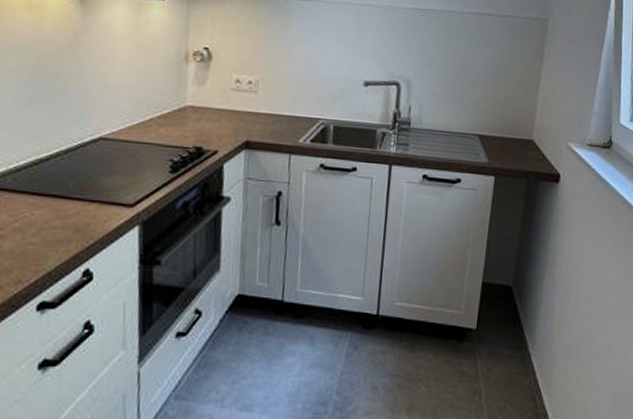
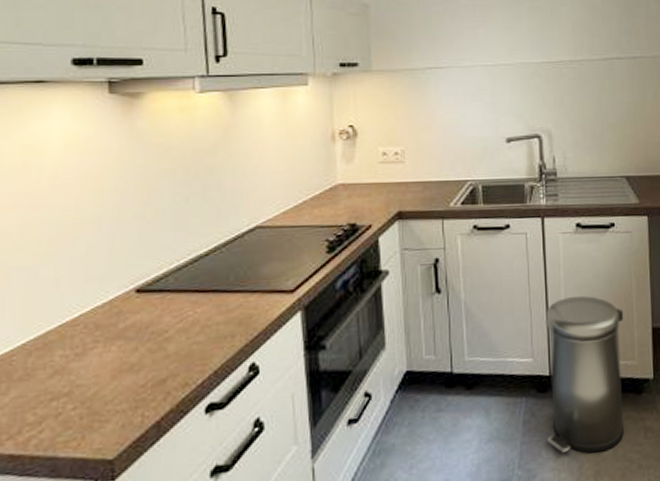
pedal bin: none [366,244,457,389] -> present [546,295,624,454]

